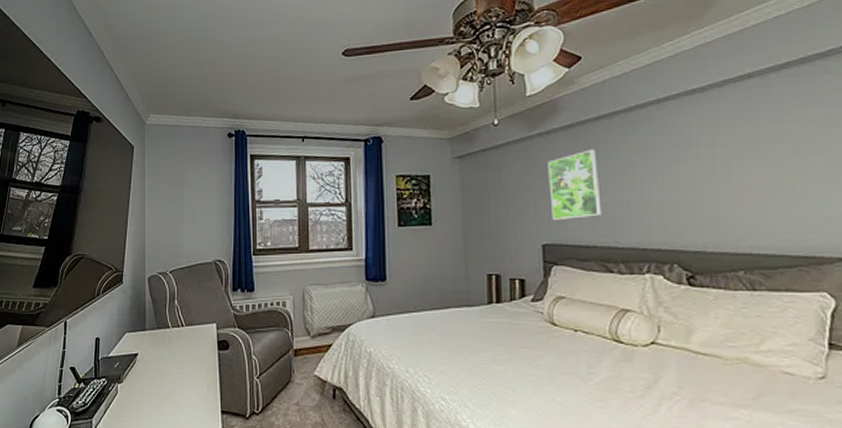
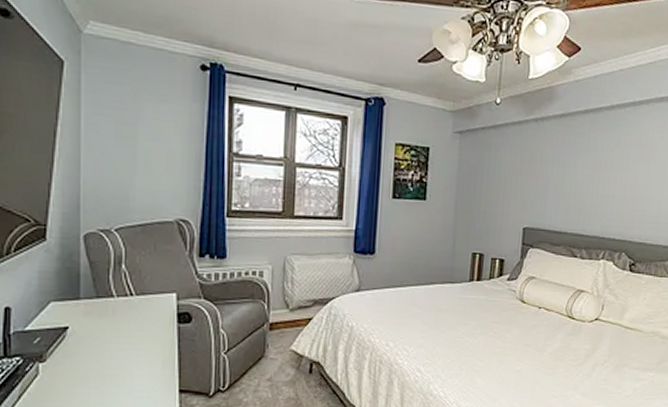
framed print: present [548,149,602,220] -> none [535,141,579,206]

